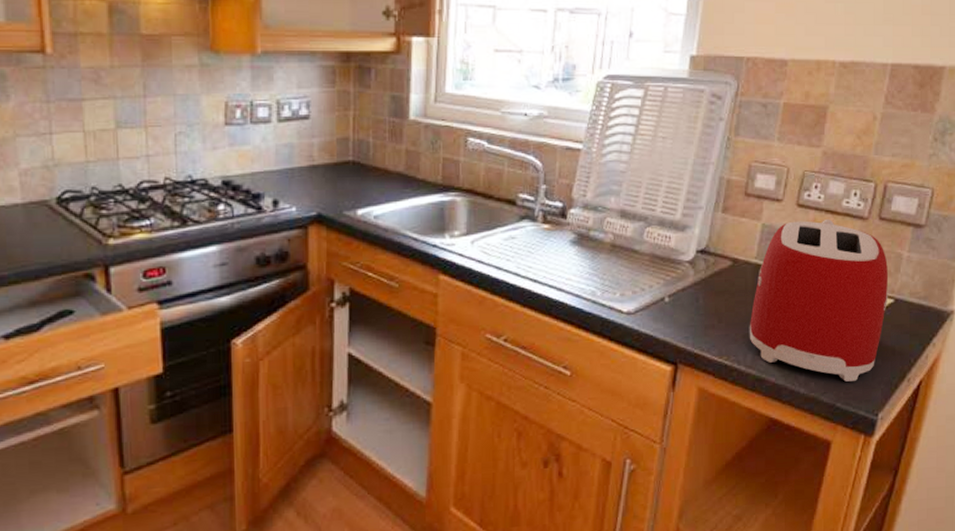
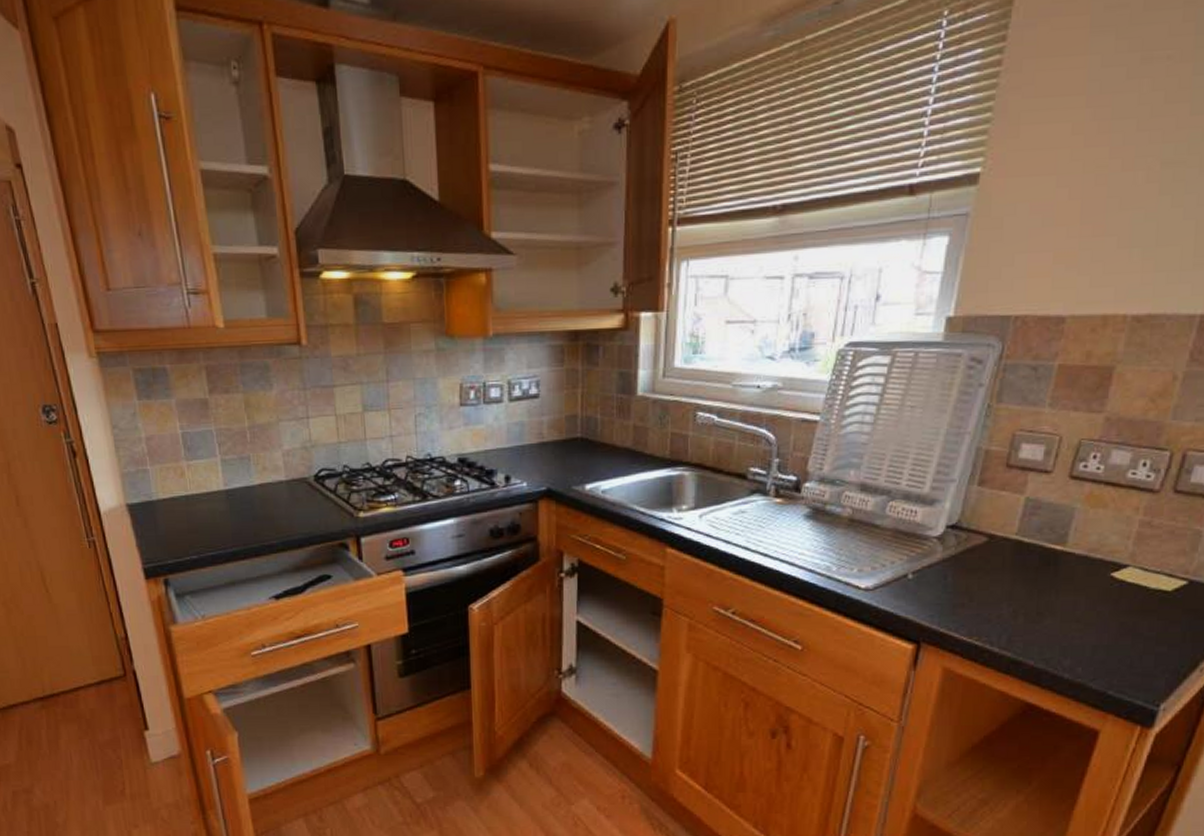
toaster: present [749,218,889,382] -> none [1005,491,1182,668]

